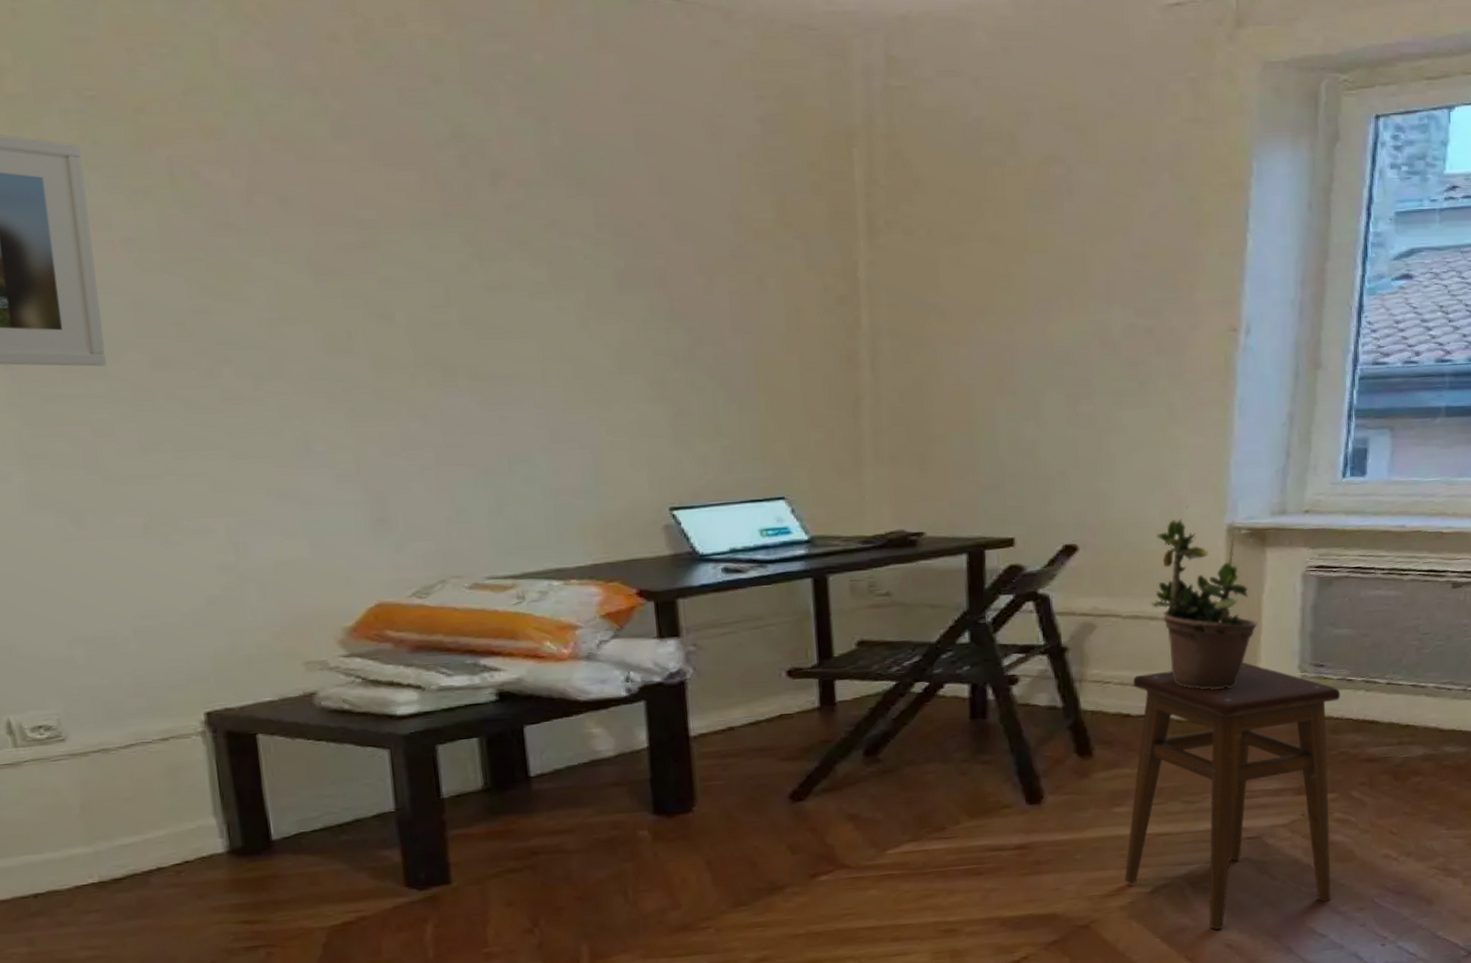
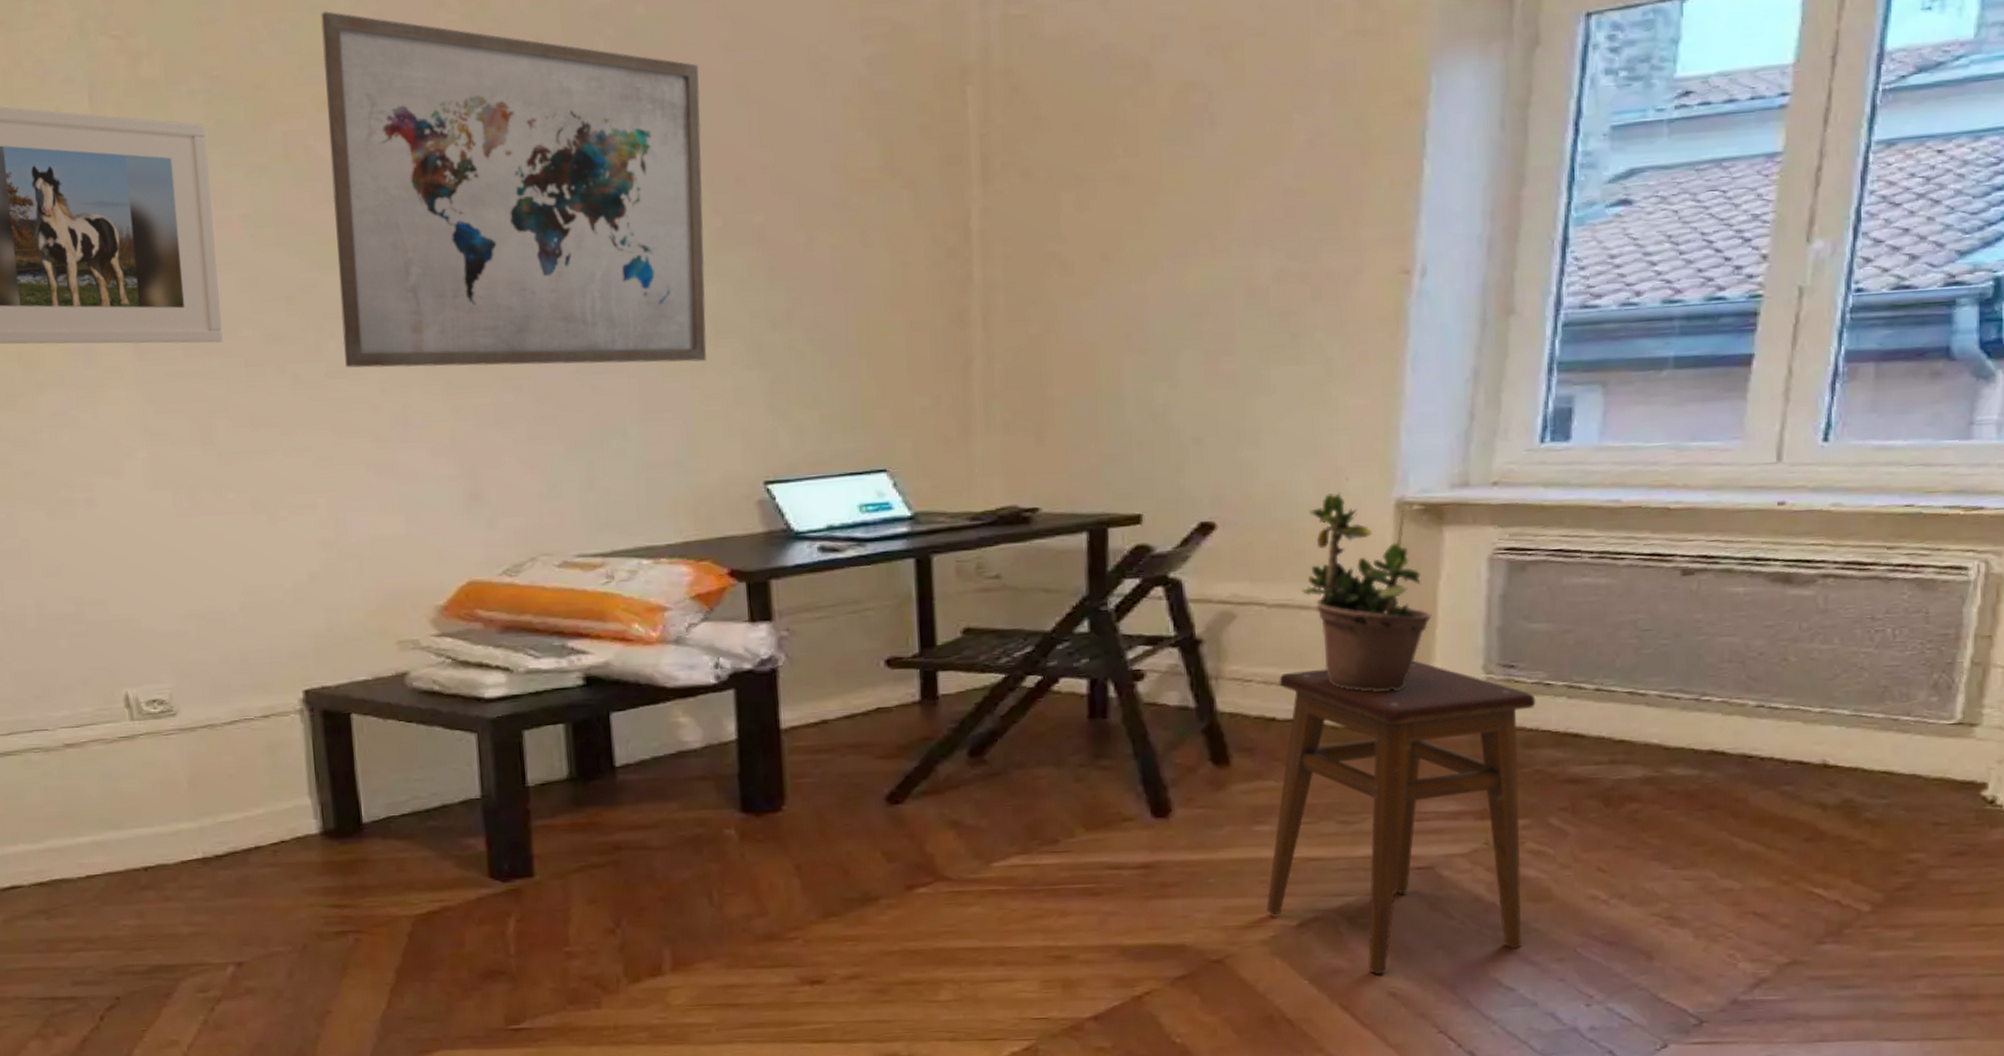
wall art: none [205,38,612,396] -> present [320,11,707,368]

